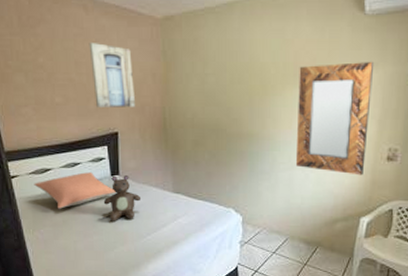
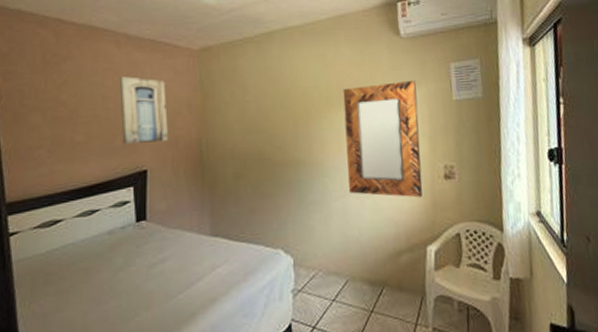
pillow: present [34,172,116,209] -> none [38,220,141,270]
teddy bear: present [103,174,142,221] -> none [125,219,172,280]

